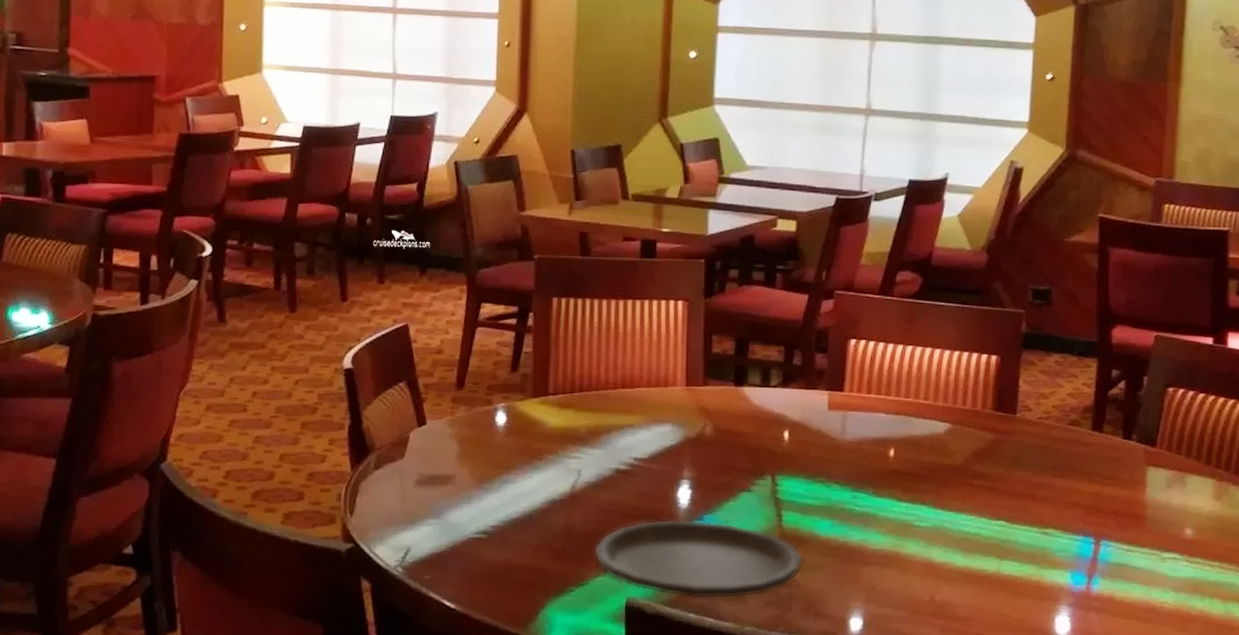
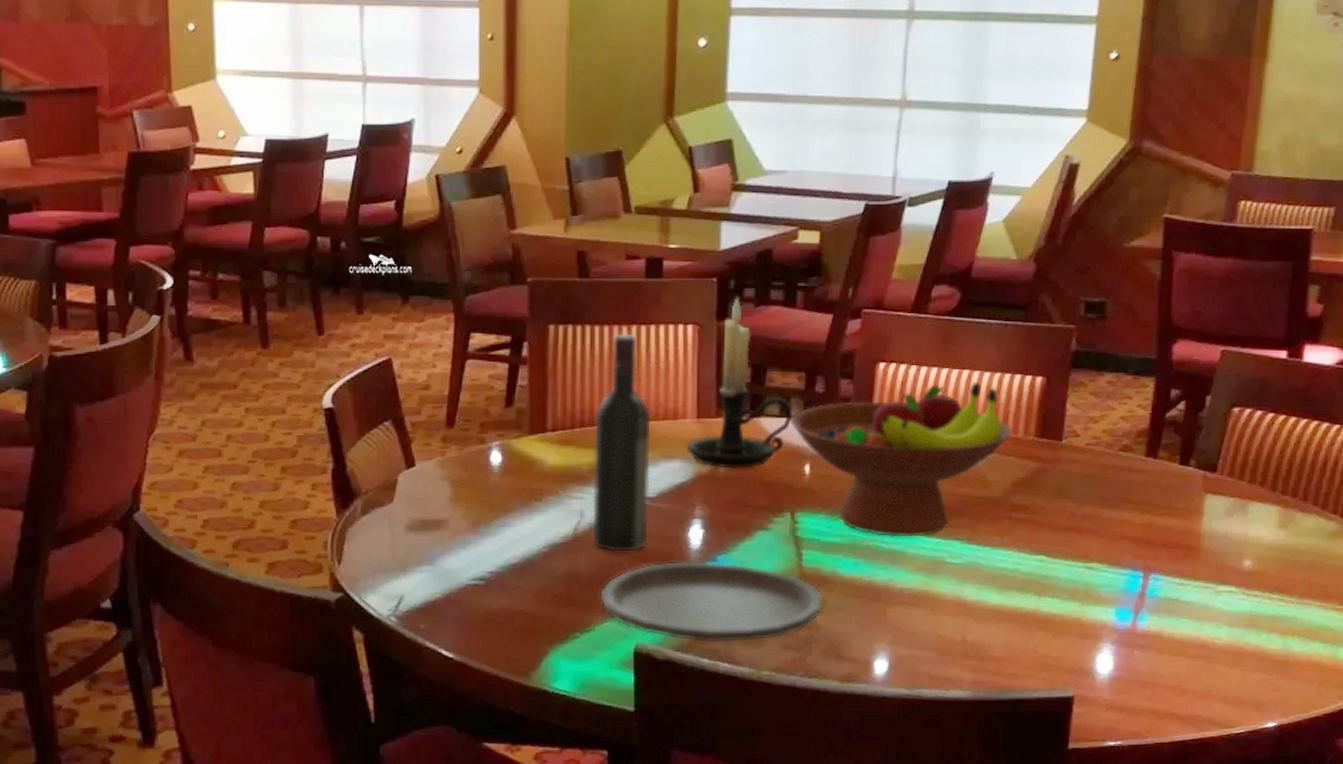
wine bottle: none [587,306,645,511] -> present [591,332,652,553]
candle holder: none [677,277,773,434] -> present [687,297,793,469]
fruit bowl: none [770,358,972,501] -> present [790,381,1013,538]

